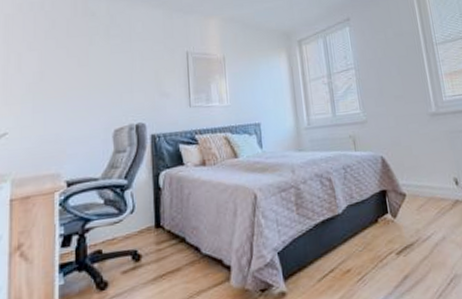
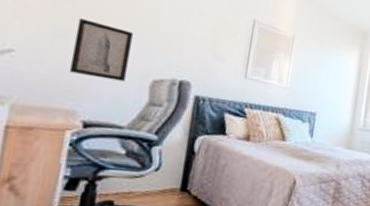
wall art: none [49,91,94,141] -> present [69,18,134,81]

